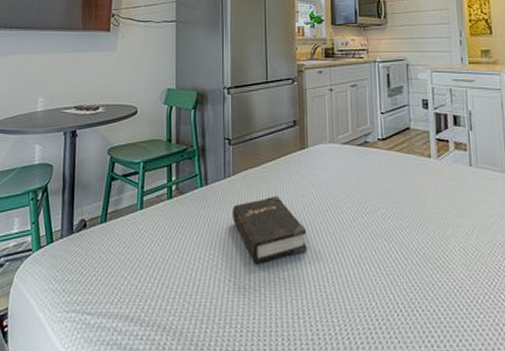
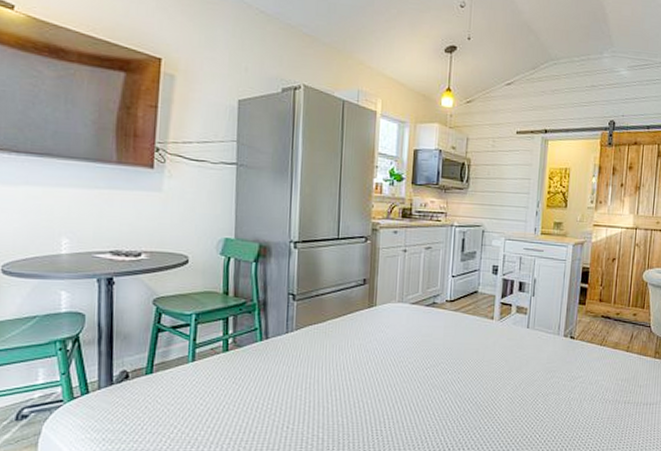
hardback book: present [233,196,308,264] -> none [294,350,369,413]

